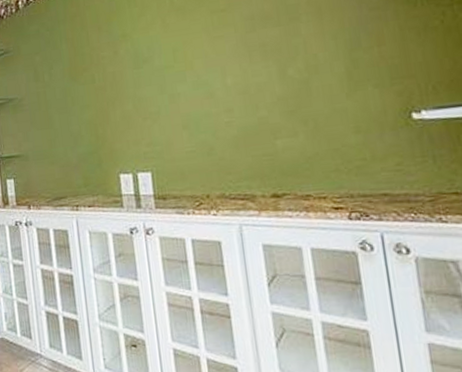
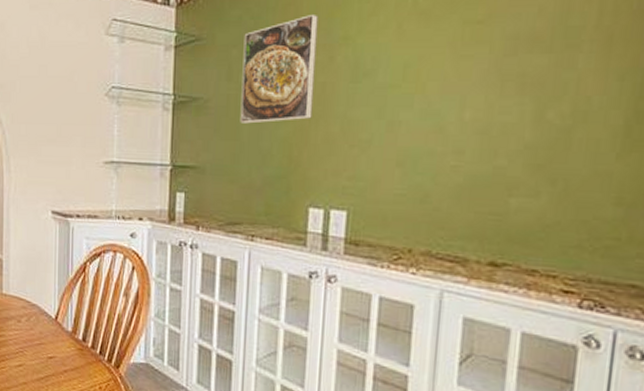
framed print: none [43,20,109,114] -> present [240,13,318,124]

